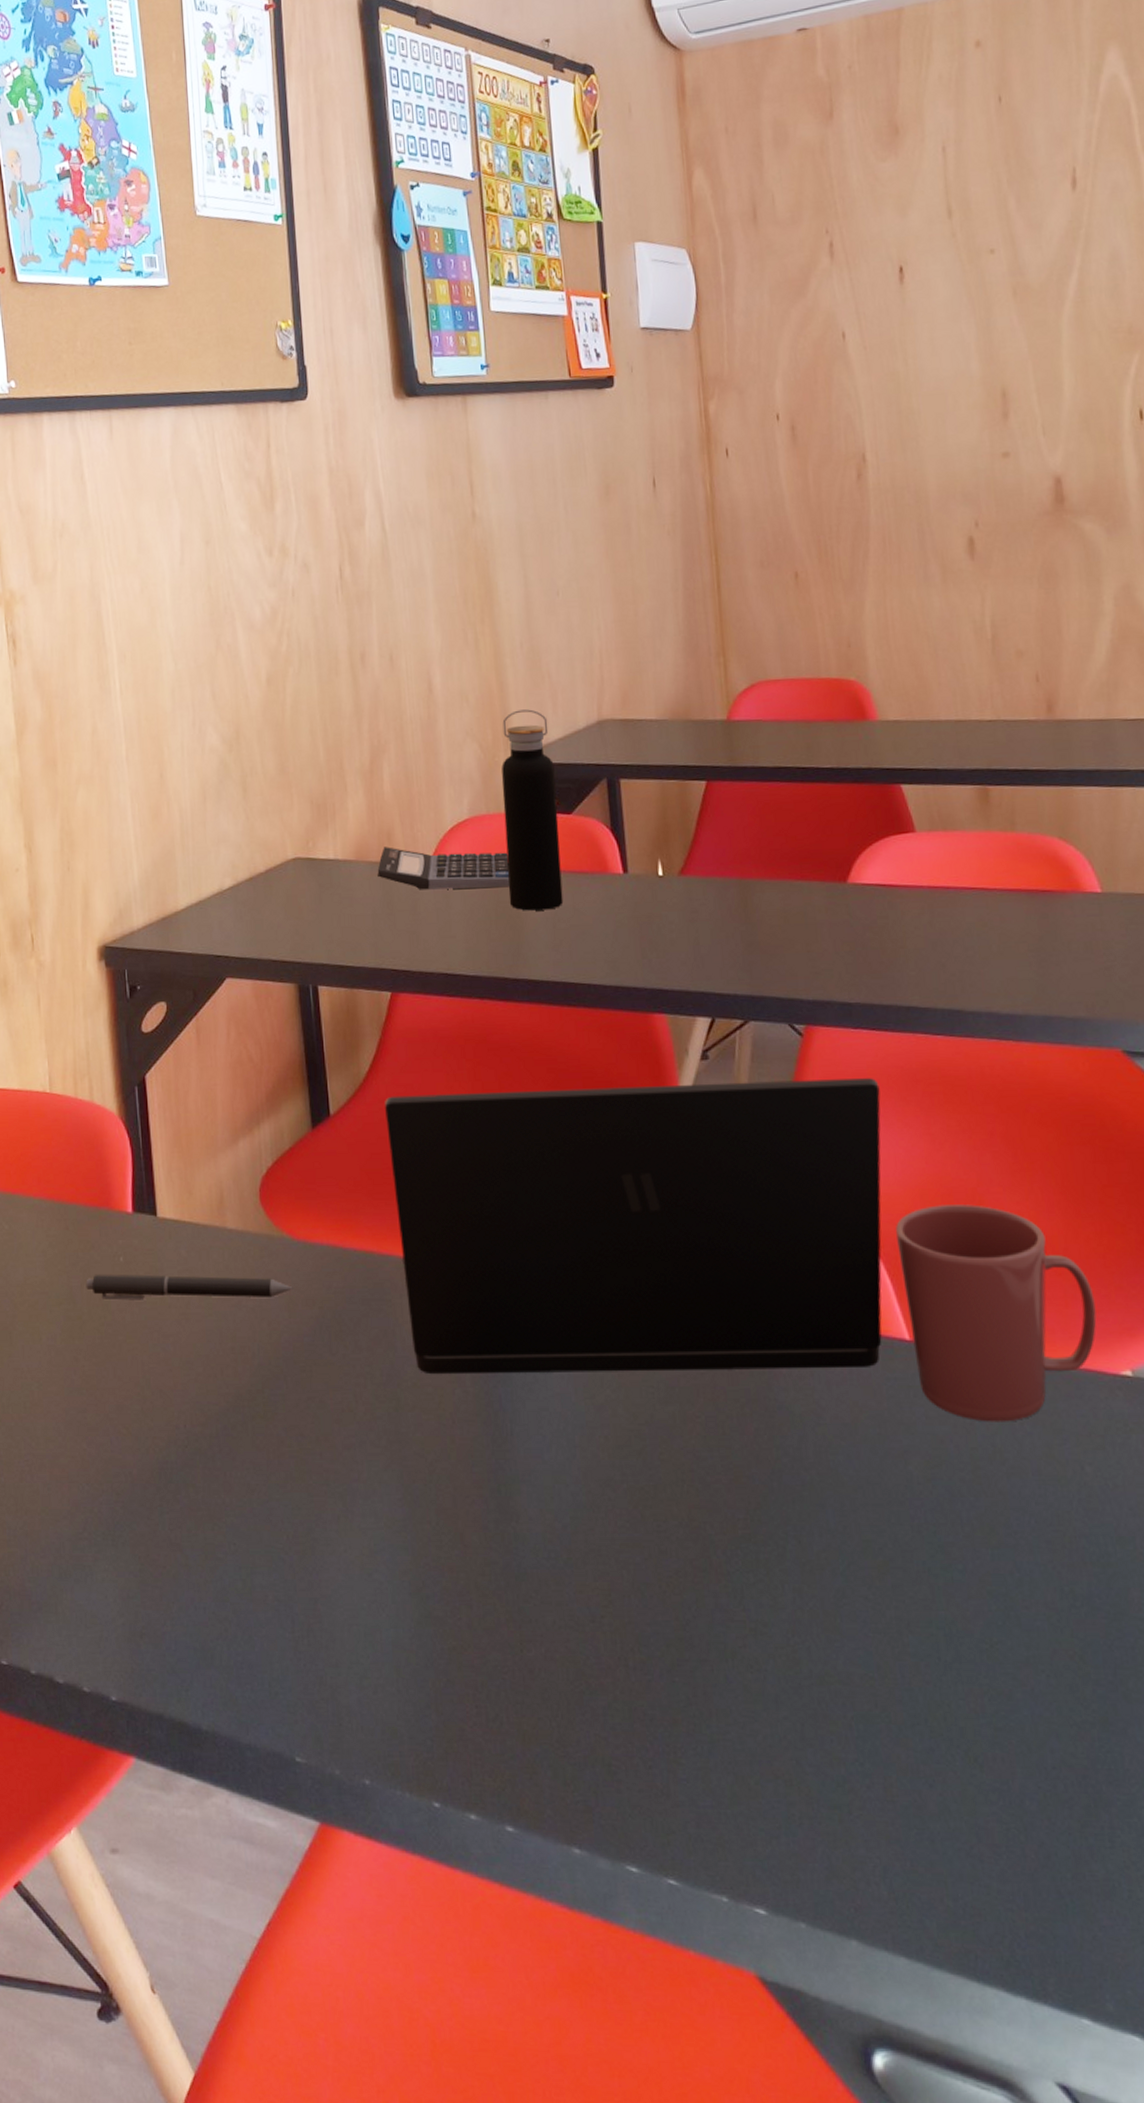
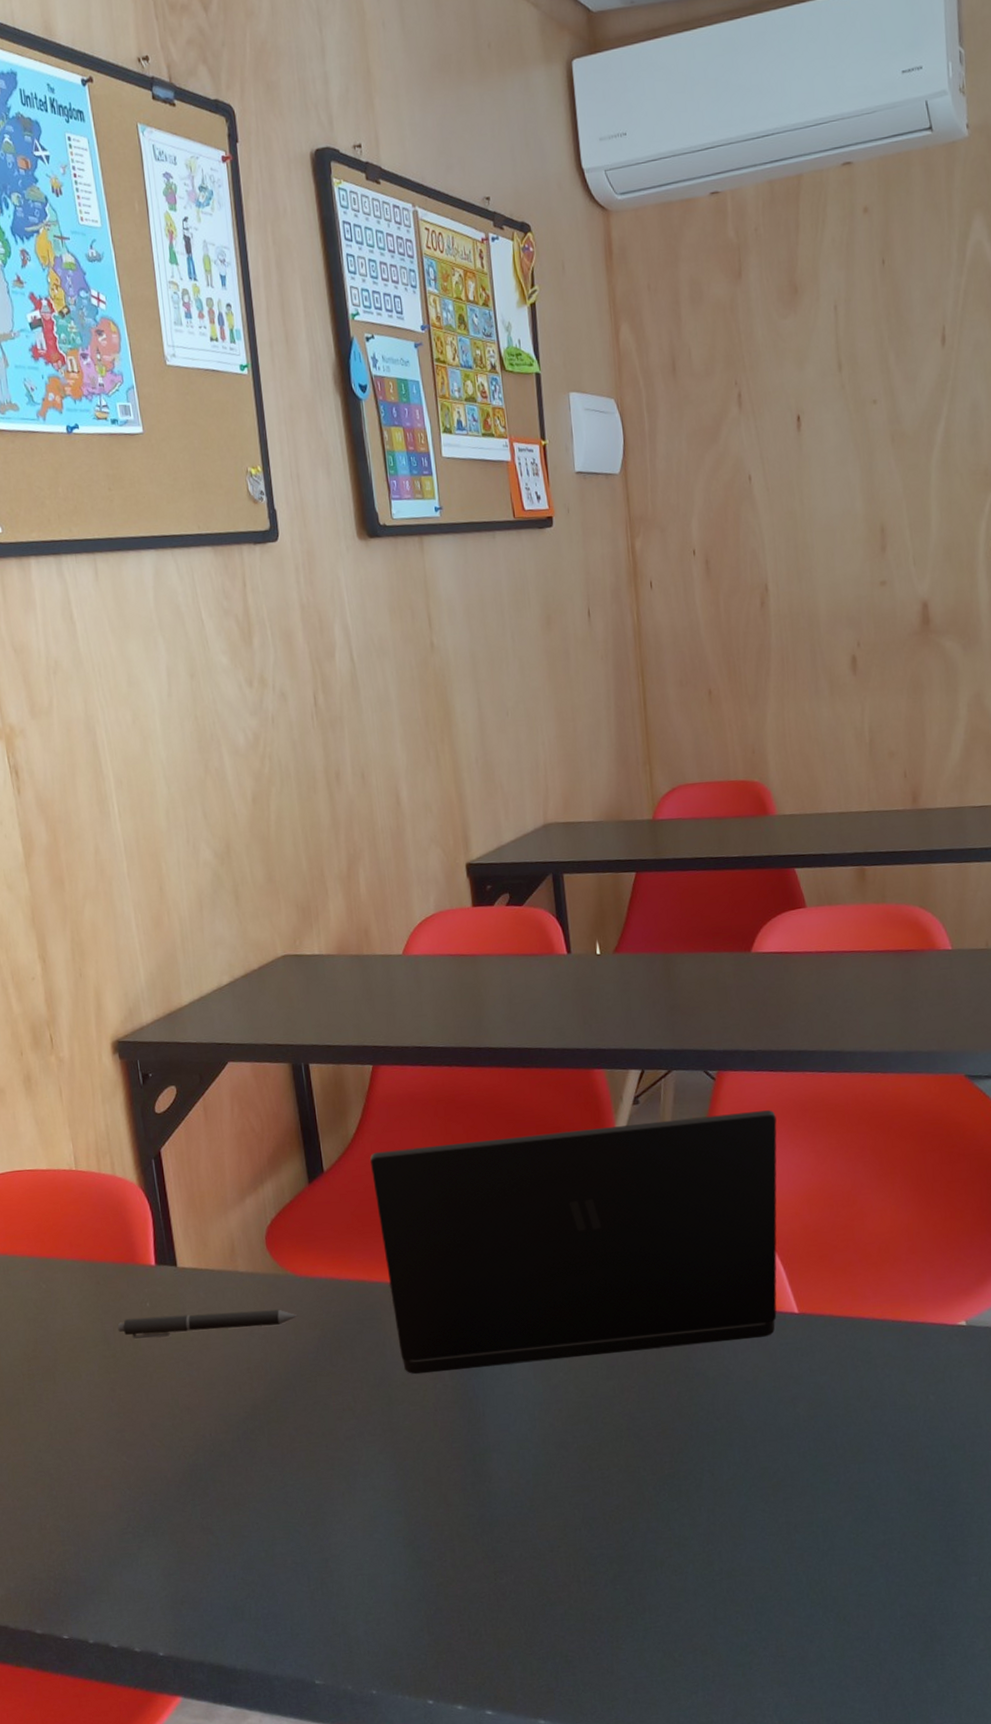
calculator: present [377,847,511,890] -> none [357,941,472,977]
water bottle: present [501,709,564,911] -> none [462,816,517,990]
mug: present [895,1204,1097,1422] -> none [787,1204,941,1370]

